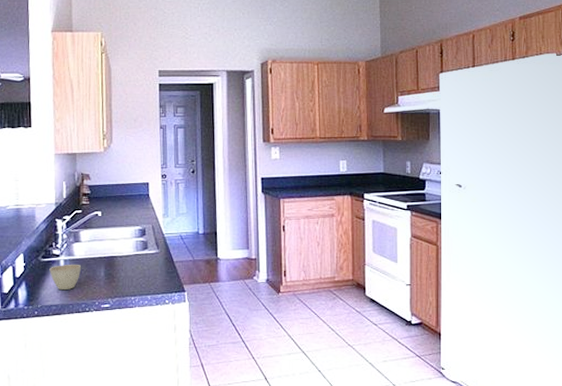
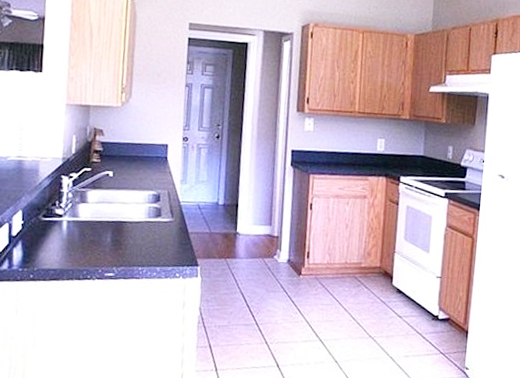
cup: present [49,264,81,291] -> none [50,226,85,254]

